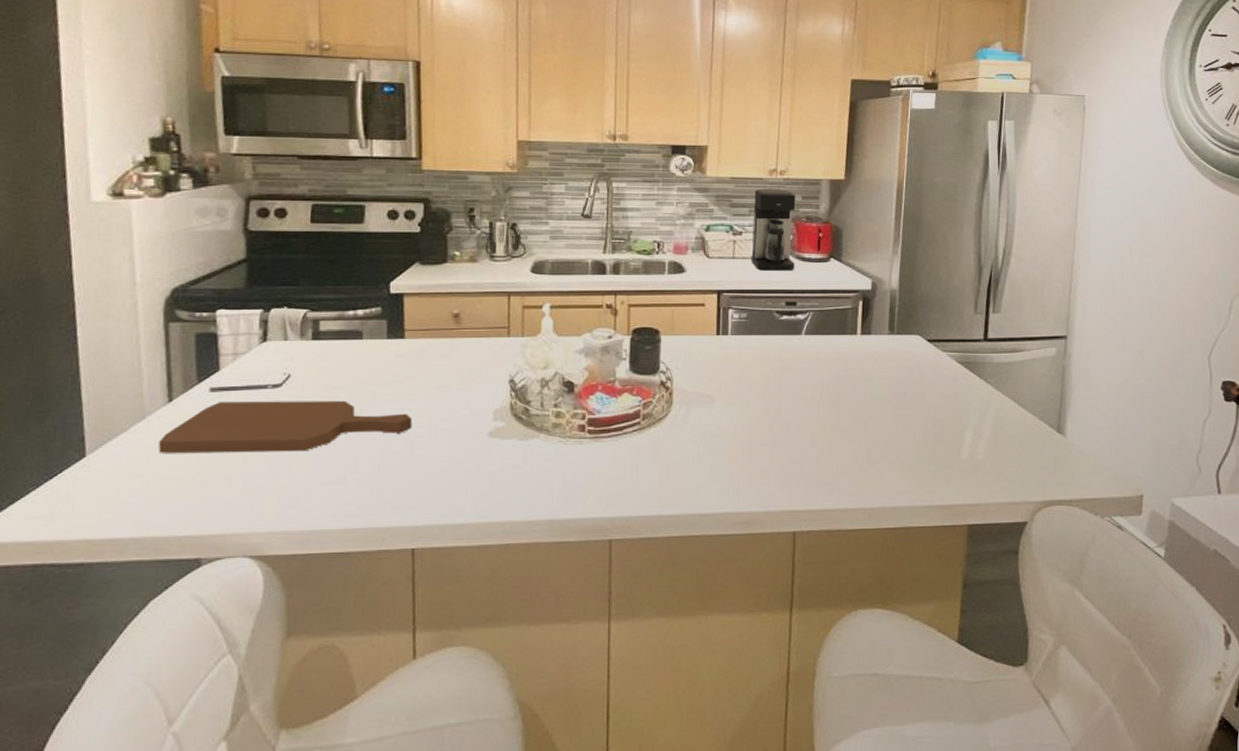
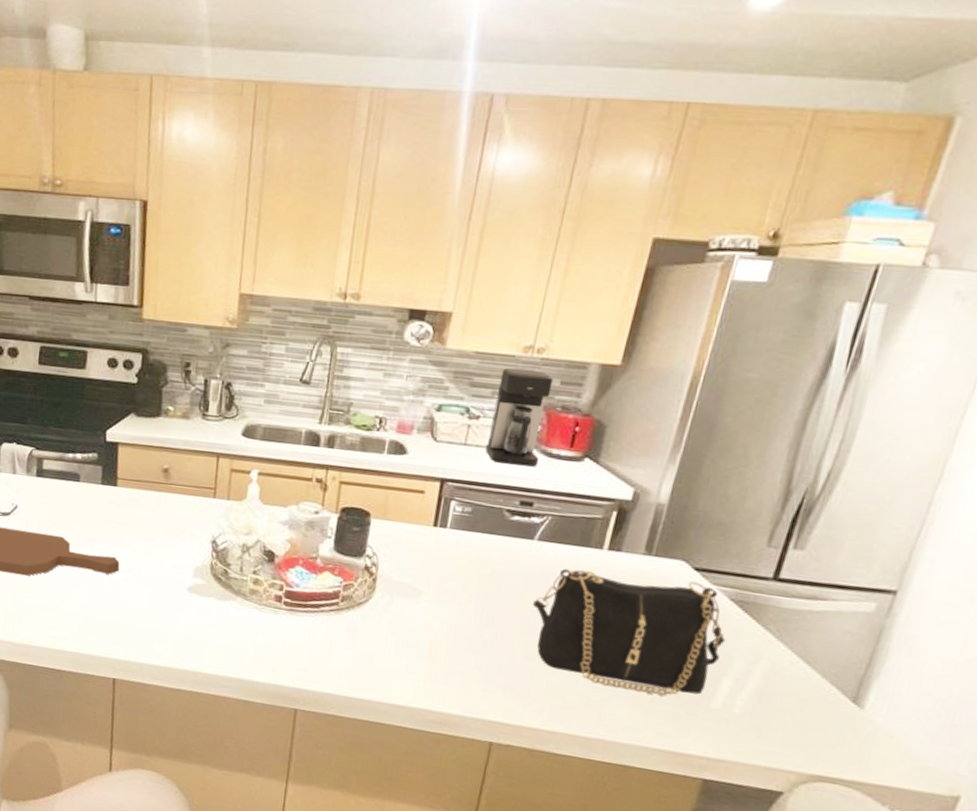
handbag: none [810,352,961,457] -> present [533,568,726,696]

